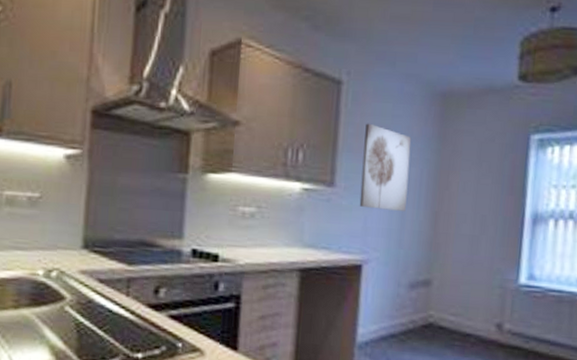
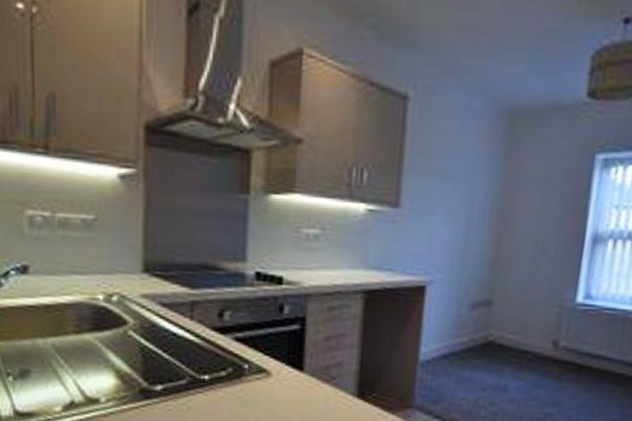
wall art: present [359,123,412,211] -> none [424,141,478,232]

